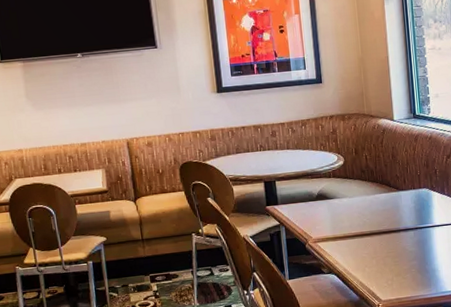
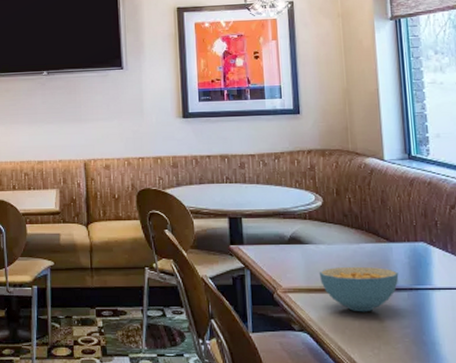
cereal bowl: none [342,213,407,252] -> present [319,266,399,312]

